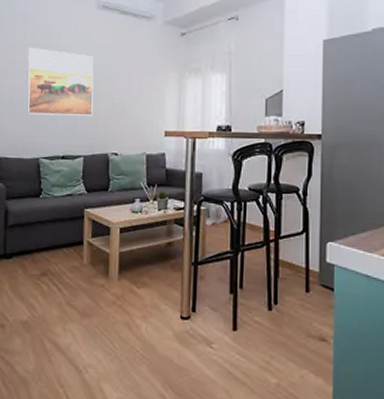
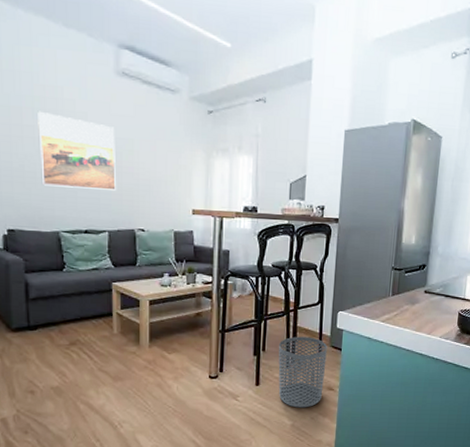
waste bin: none [258,271,316,363] -> present [278,336,327,408]

